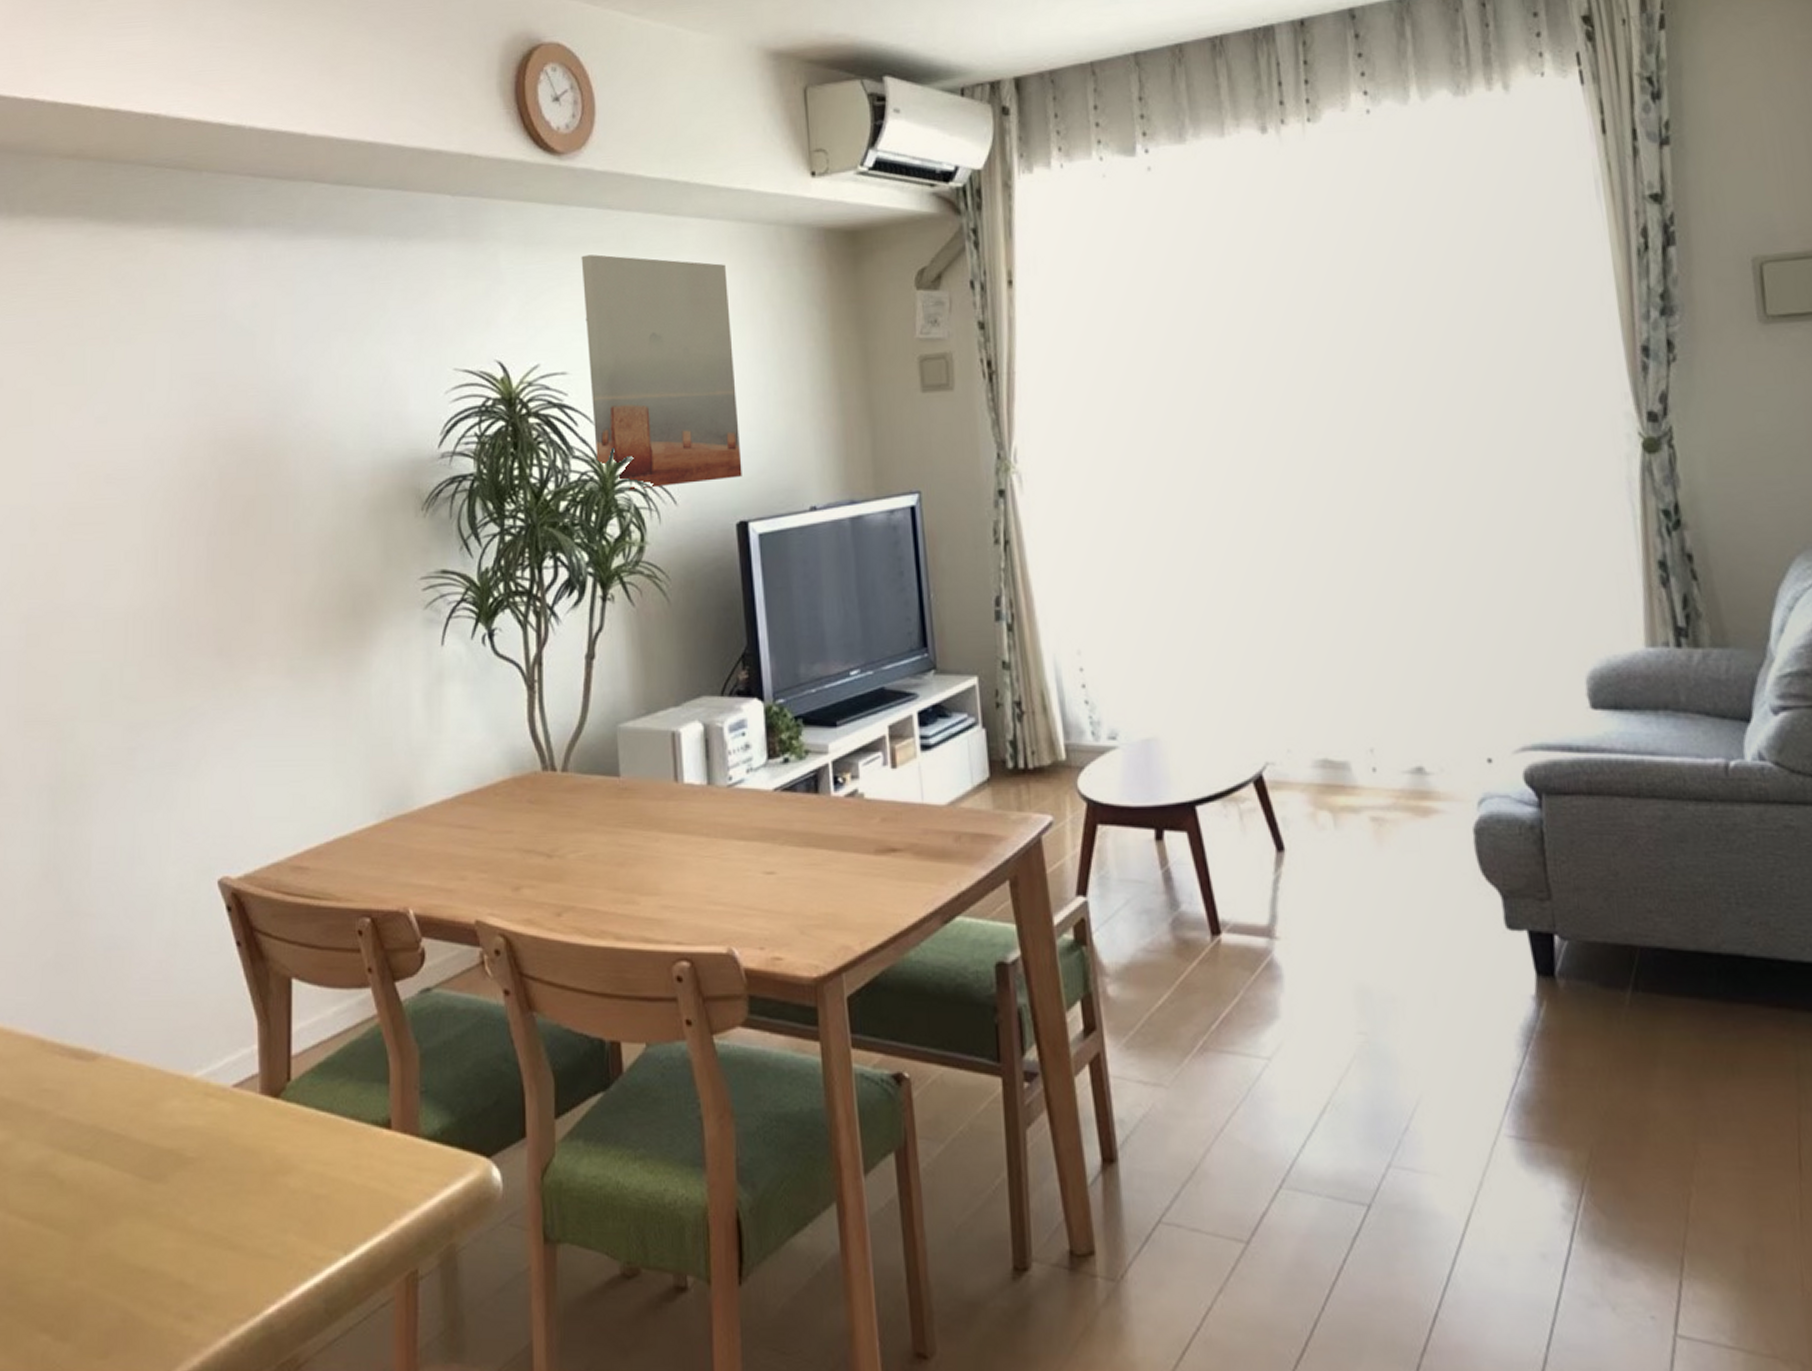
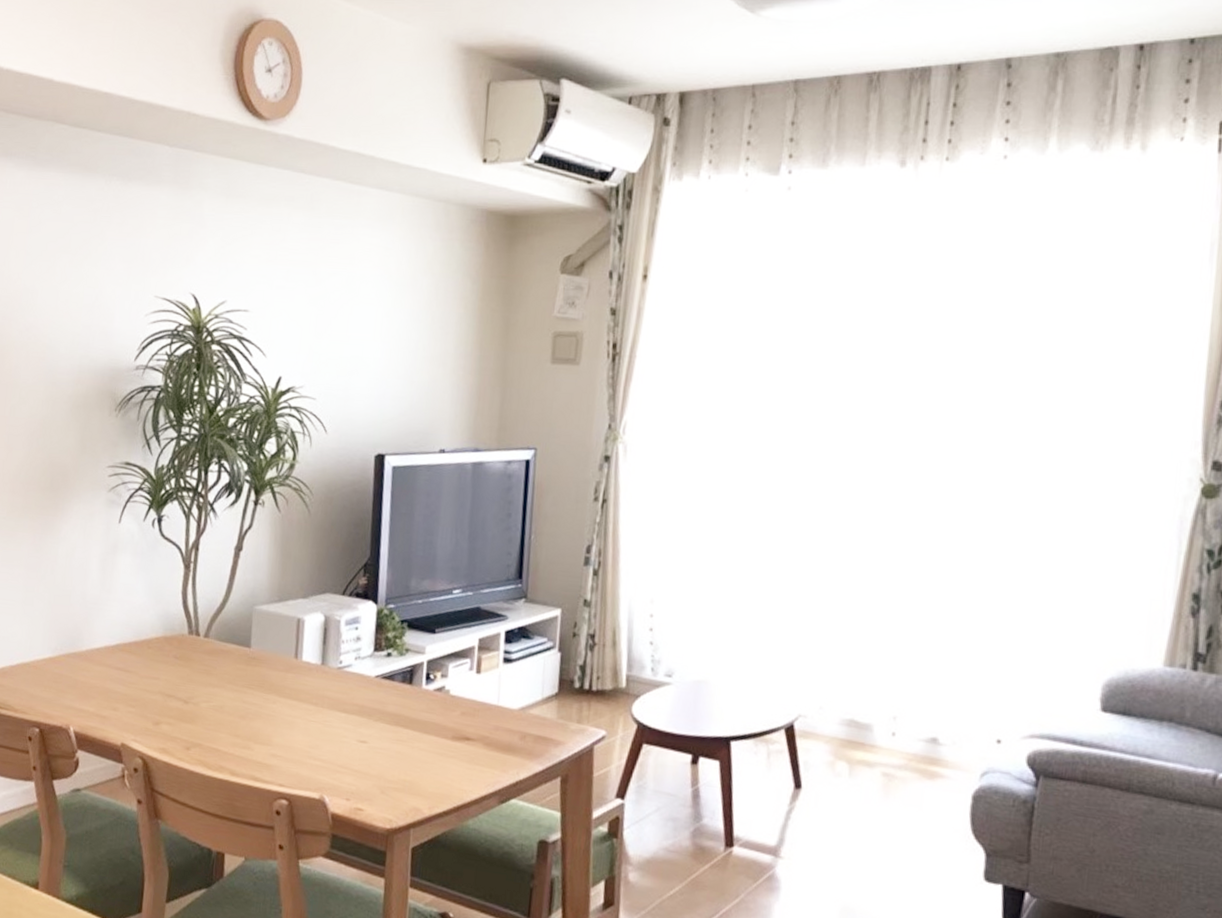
wall art: present [581,254,742,490] -> none [264,211,397,417]

